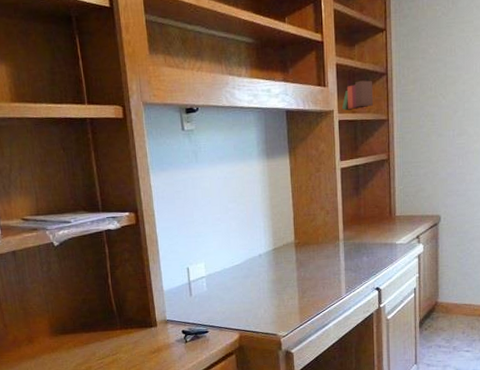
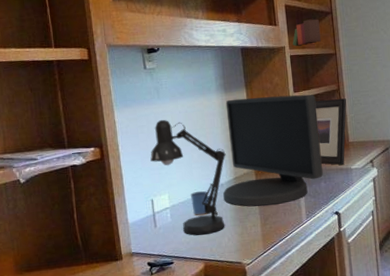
desk lamp: none [187,185,266,306] -> present [150,119,226,235]
mug: none [226,261,252,285] -> present [190,191,214,215]
monitor: none [261,163,366,279] -> present [223,94,323,207]
picture frame: none [362,169,397,240] -> present [315,98,347,165]

